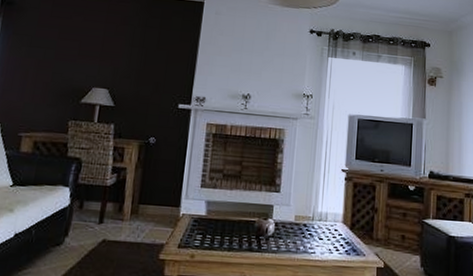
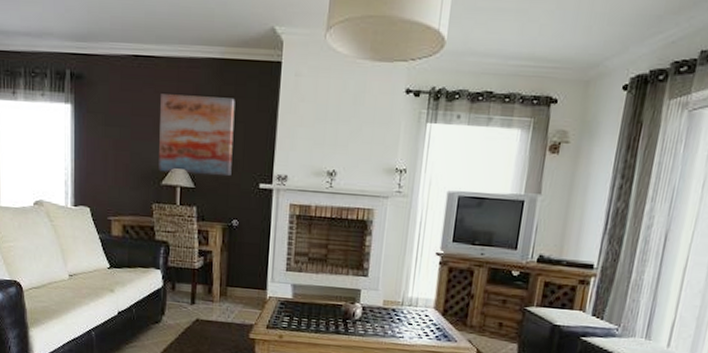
wall art: none [79,22,160,97] -> present [159,94,235,177]

